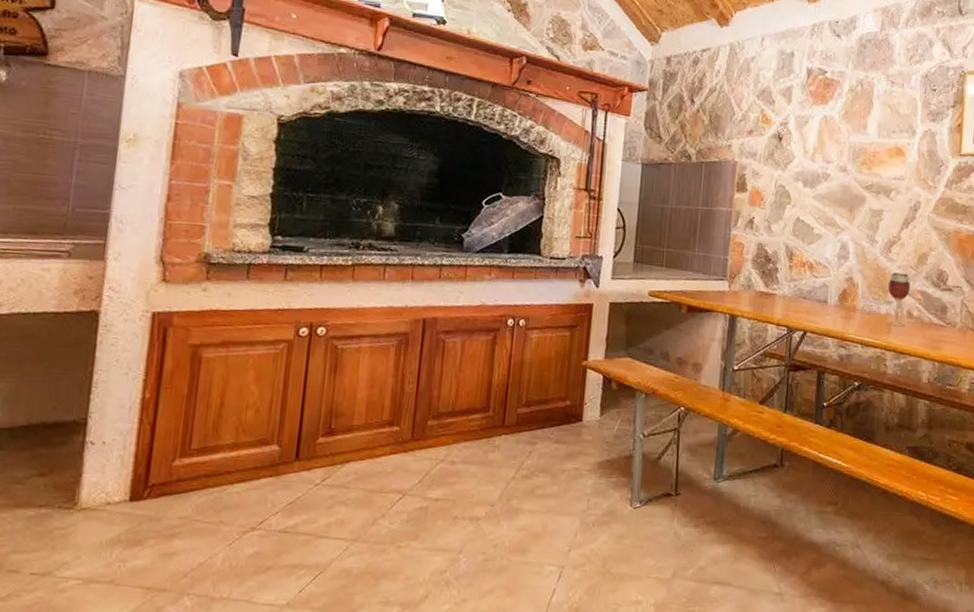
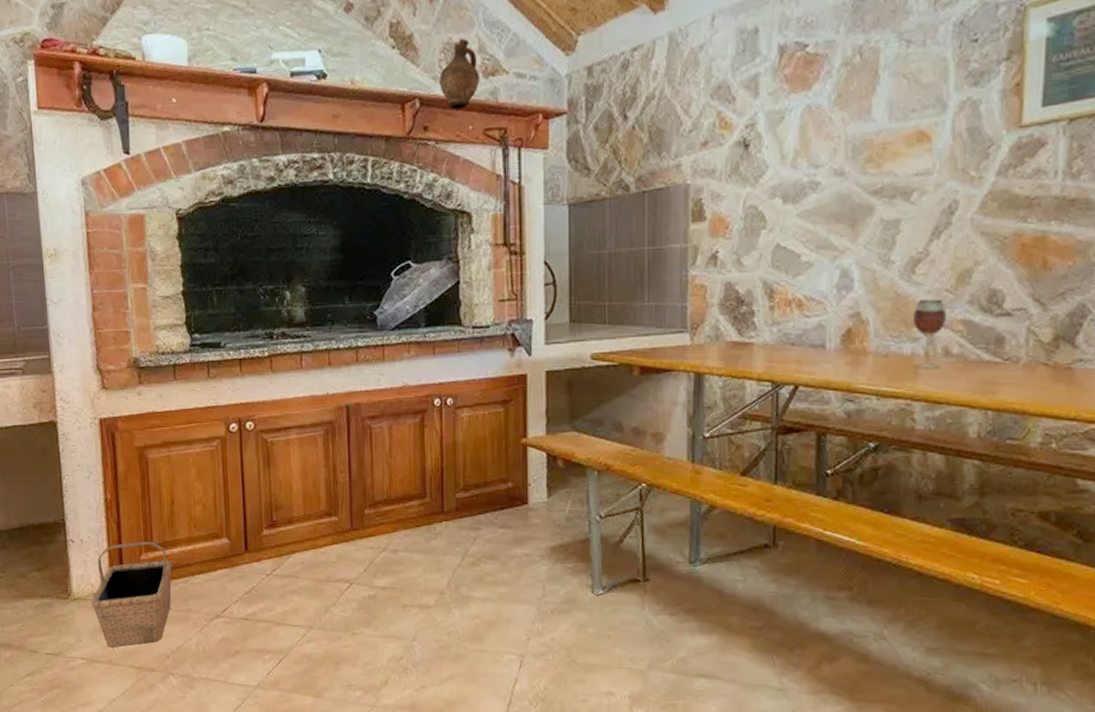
basket: none [101,446,210,565] -> present [91,542,173,647]
ceramic jug: none [545,14,580,72] -> present [439,37,480,109]

